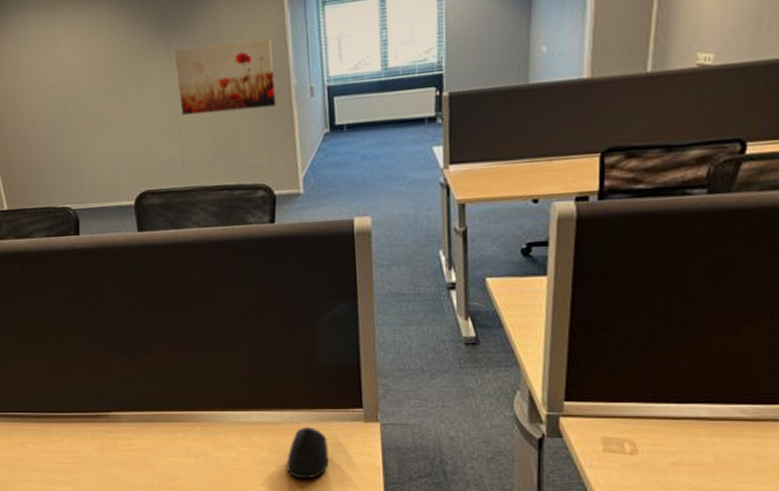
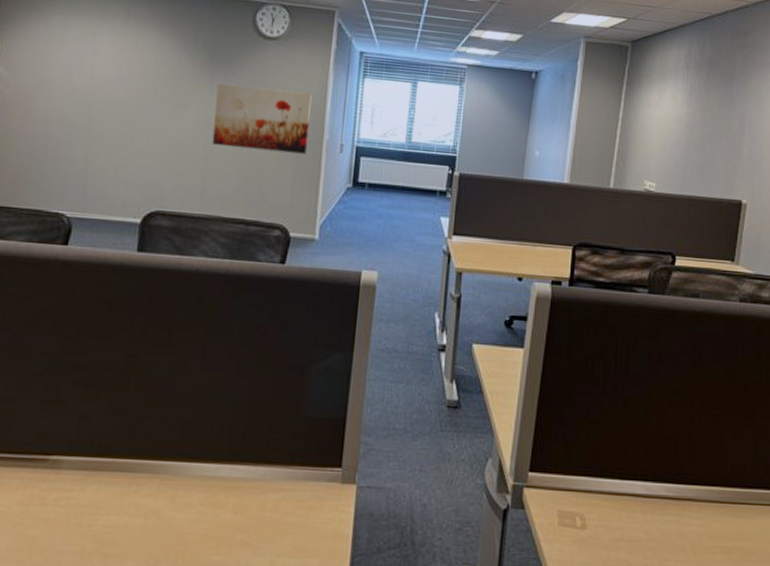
computer mouse: present [286,426,329,479] -> none [248,485,300,549]

